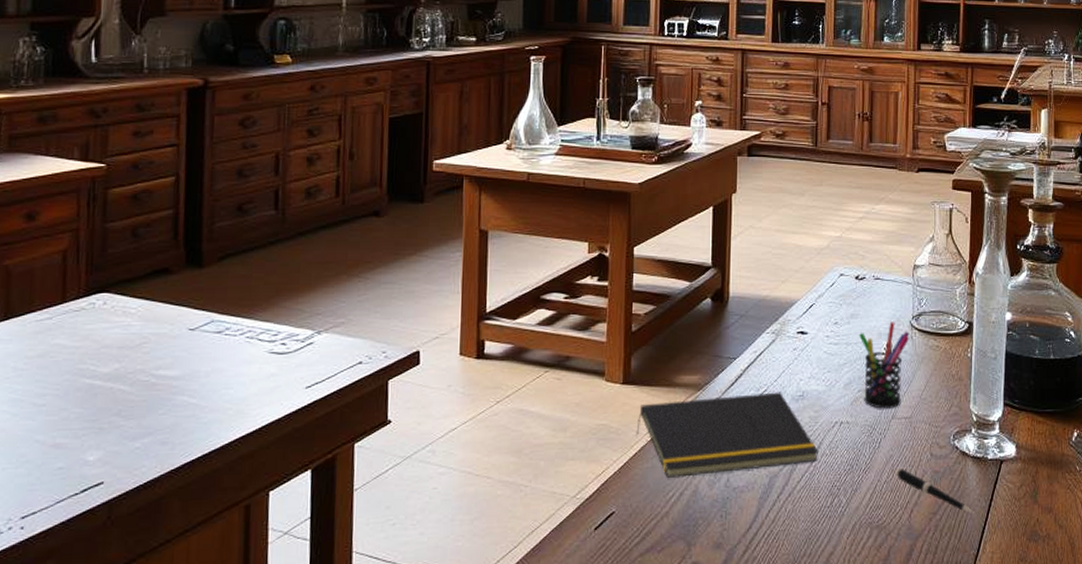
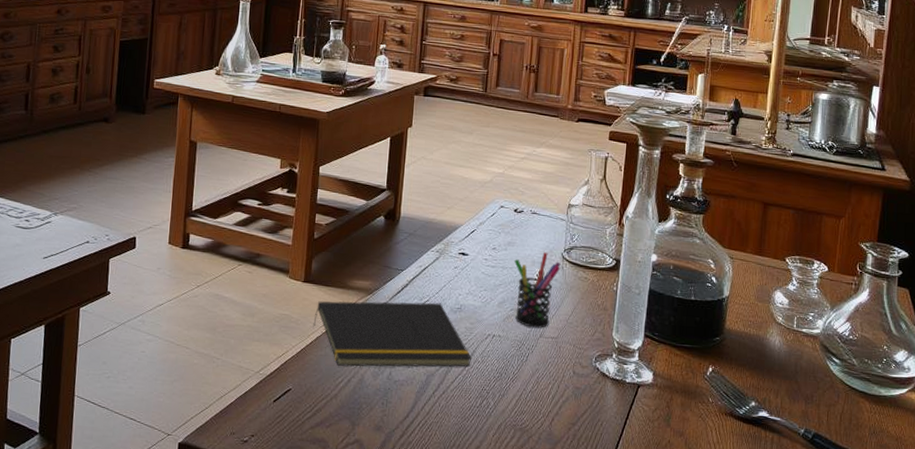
pen: present [895,467,975,514] -> none [540,380,611,429]

